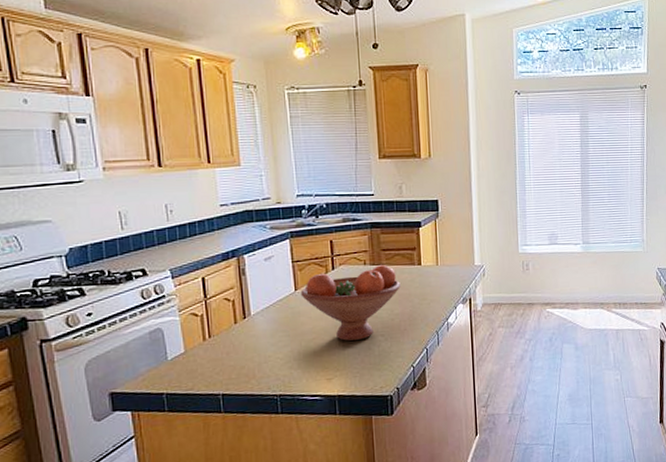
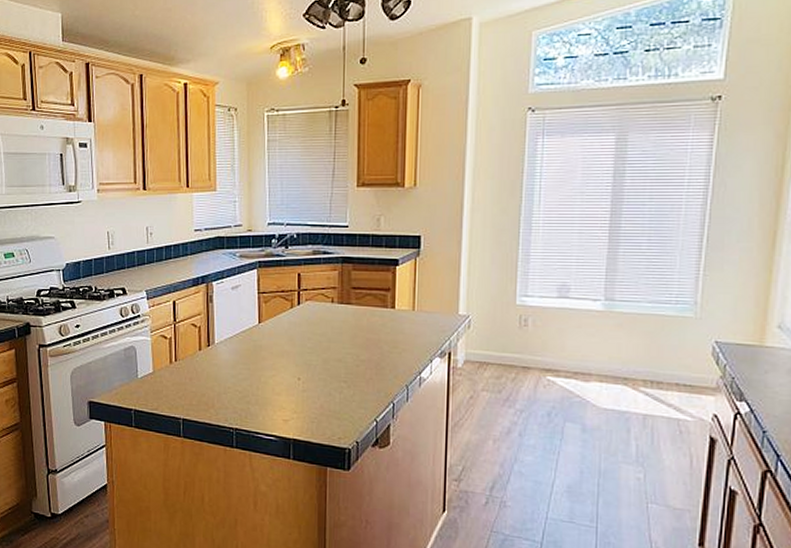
fruit bowl: present [300,264,400,341] -> none [264,303,369,383]

